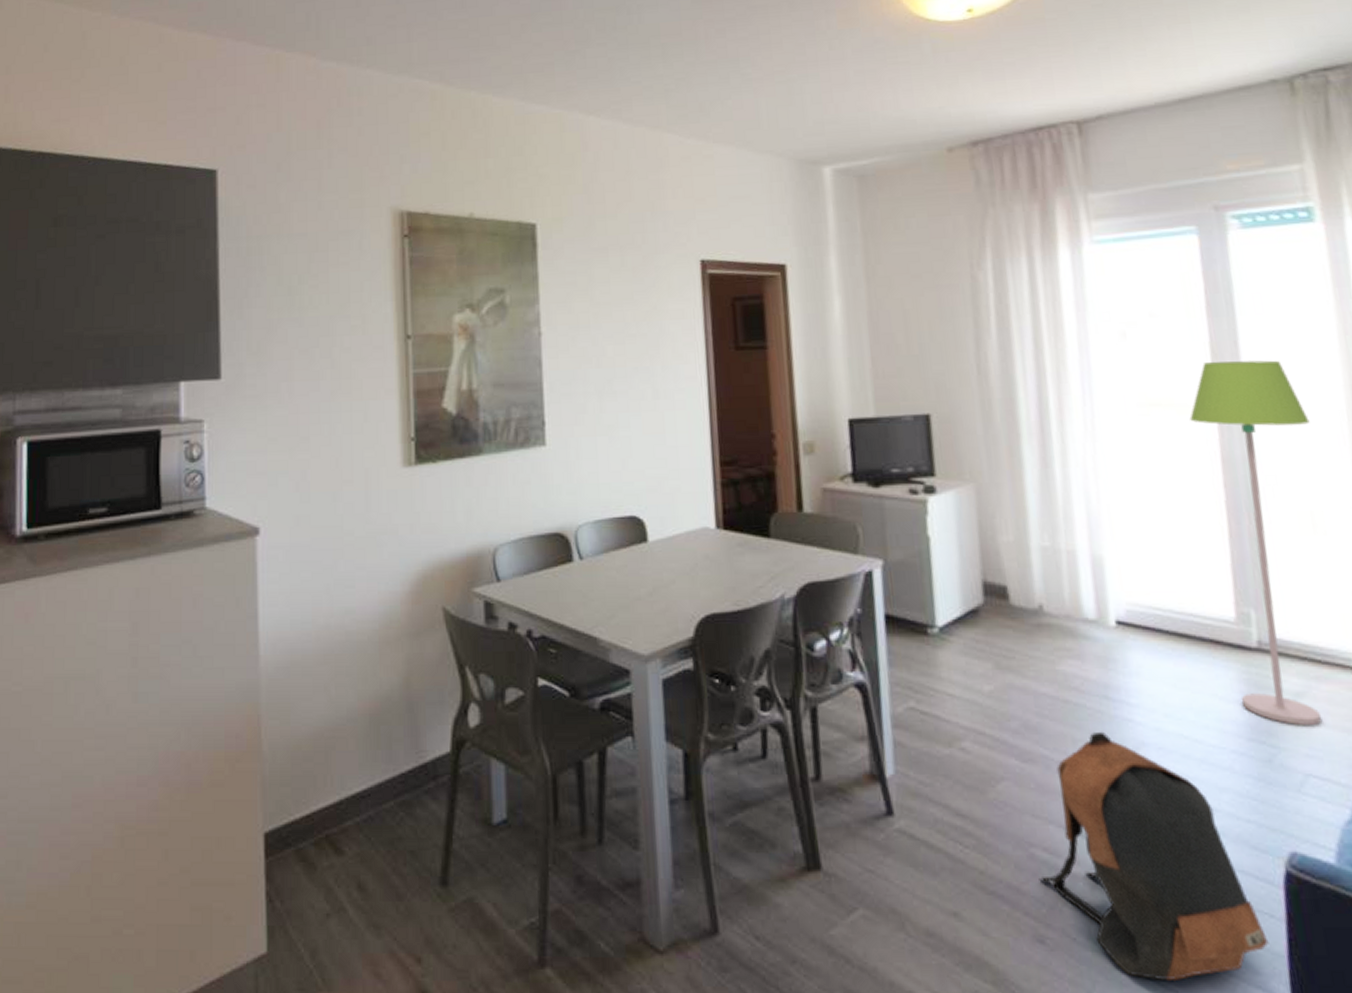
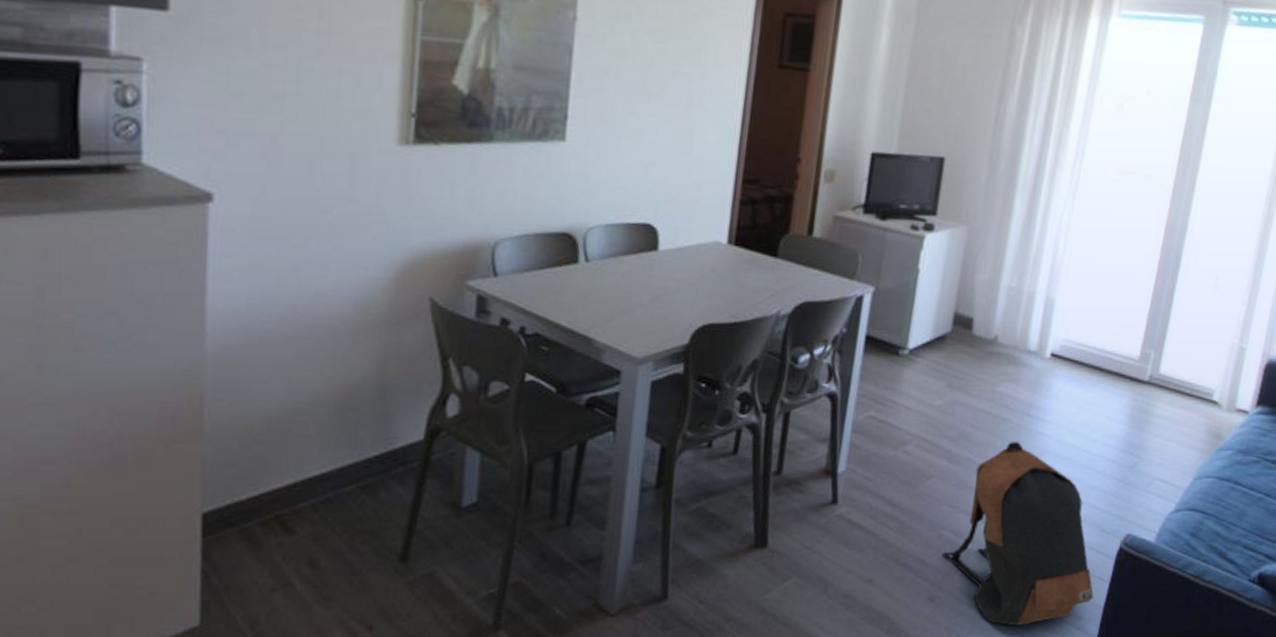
floor lamp: present [1189,360,1322,725] -> none [1124,142,1238,442]

